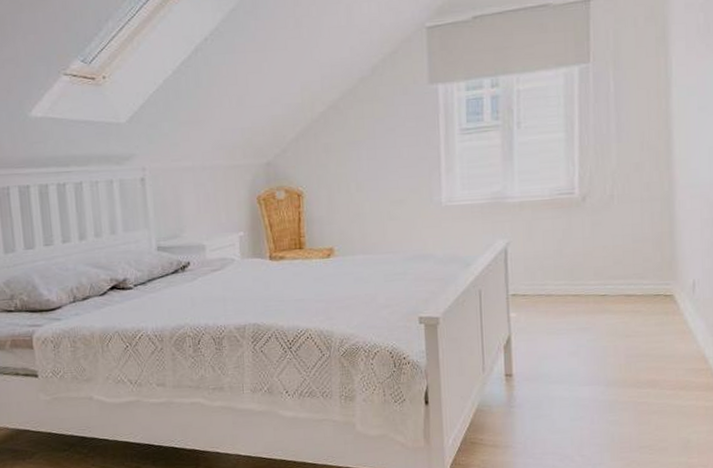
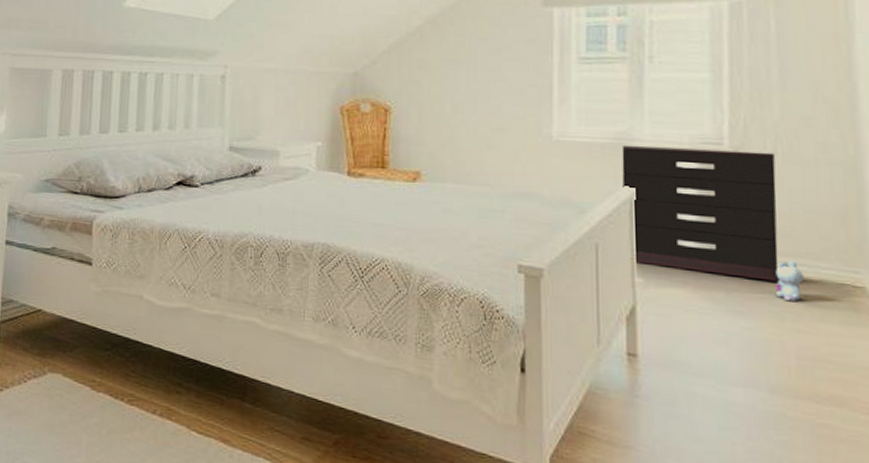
dresser: none [497,196,614,302] -> present [622,146,779,282]
plush toy: none [612,282,631,314] -> present [775,260,804,301]

